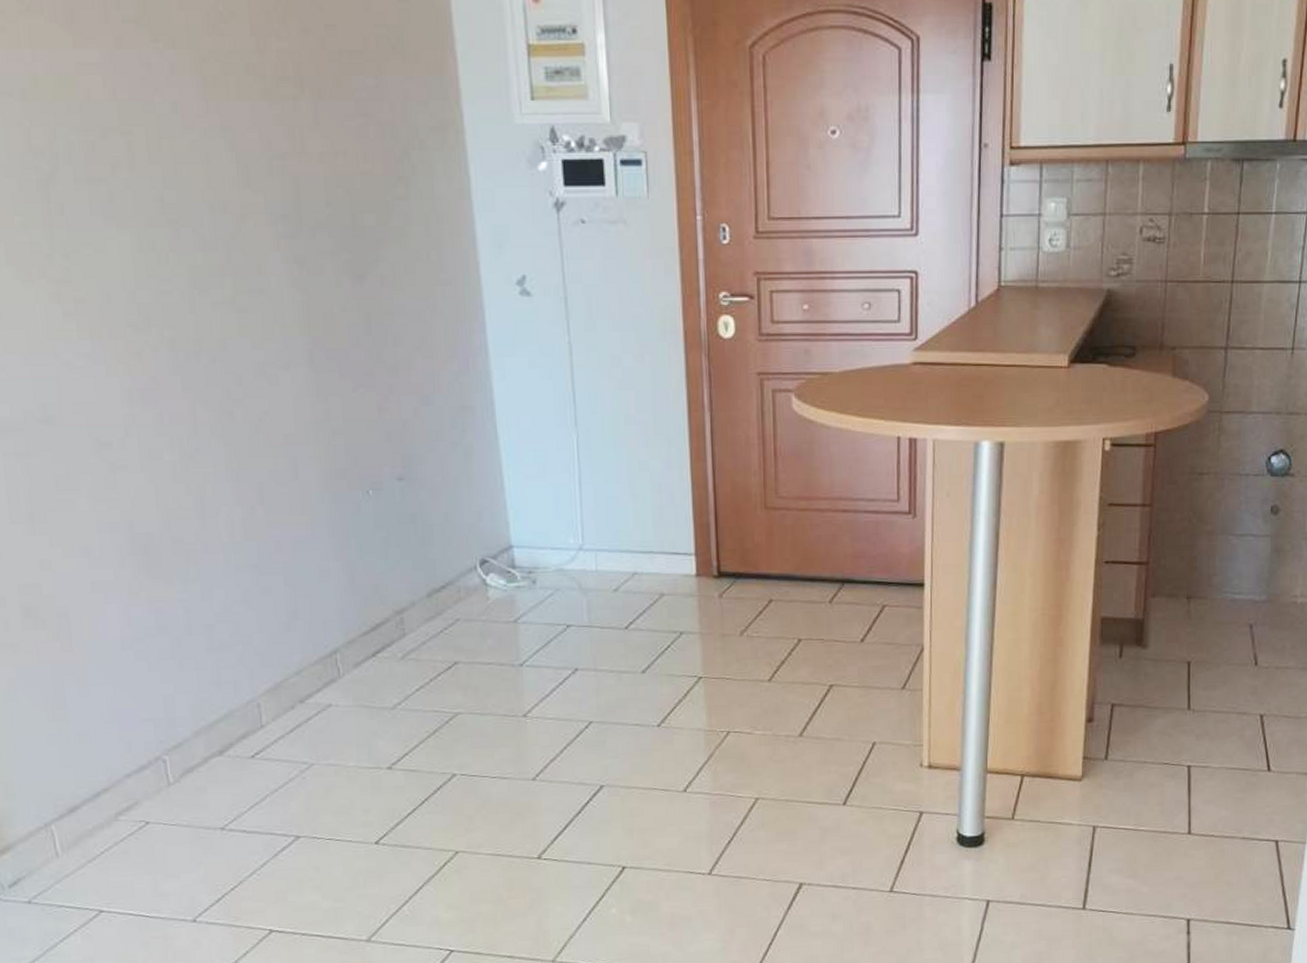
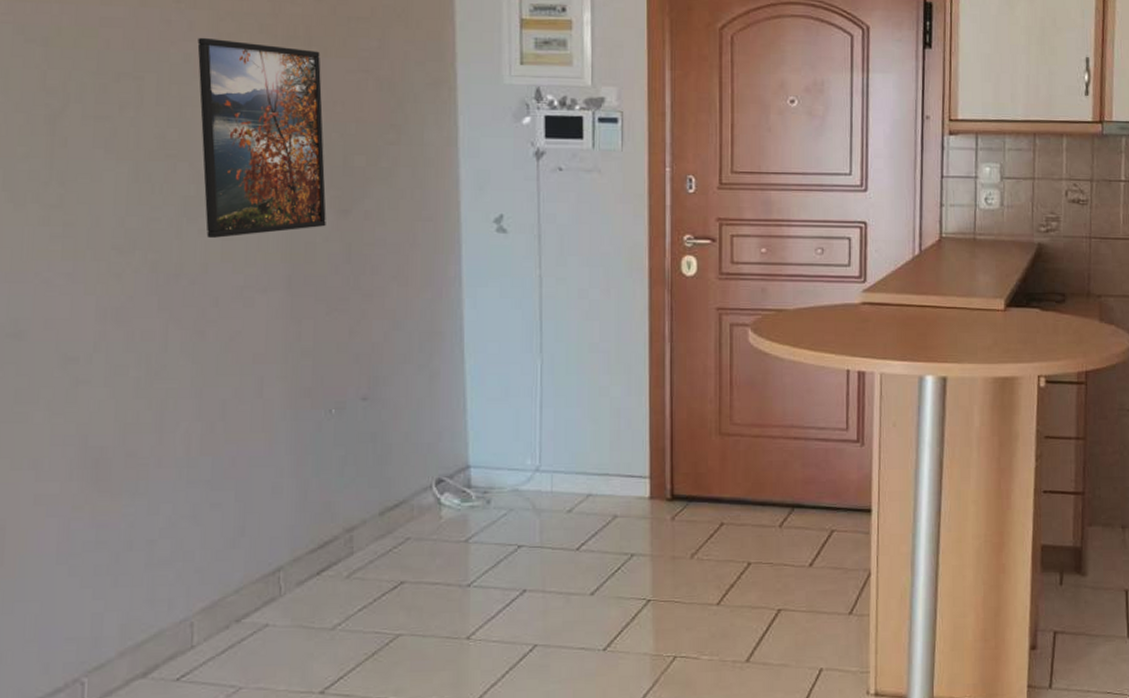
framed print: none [182,82,342,311] -> present [197,37,326,238]

